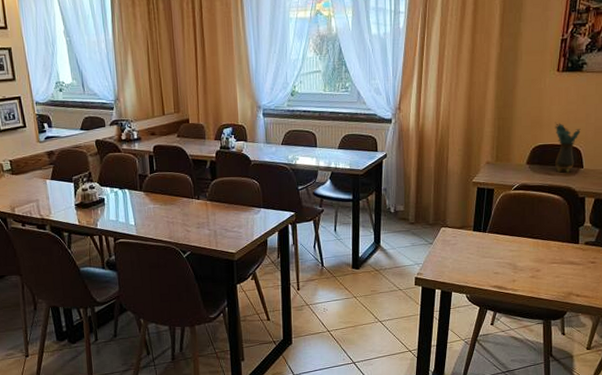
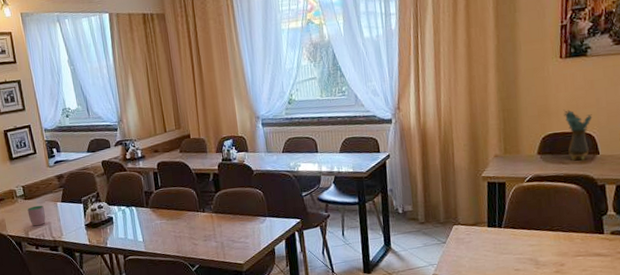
cup: none [14,181,34,203] -> present [27,205,46,226]

